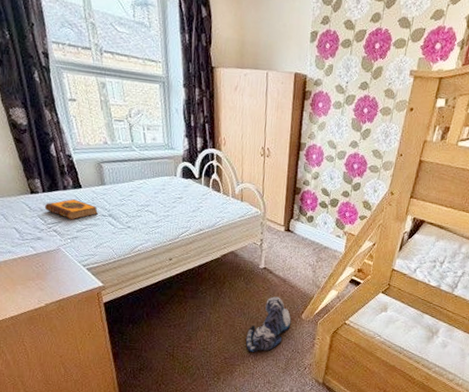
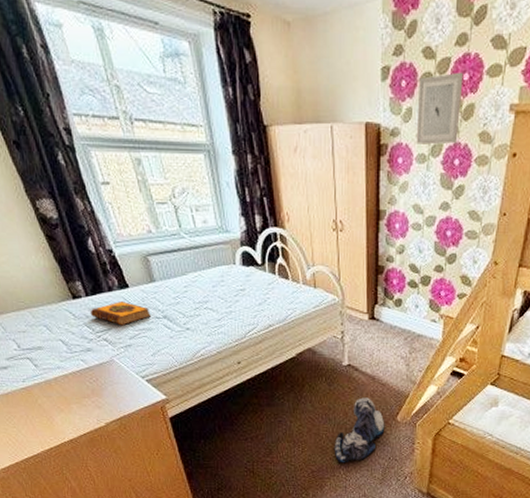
wall art: none [334,41,376,96] -> present [416,72,464,145]

